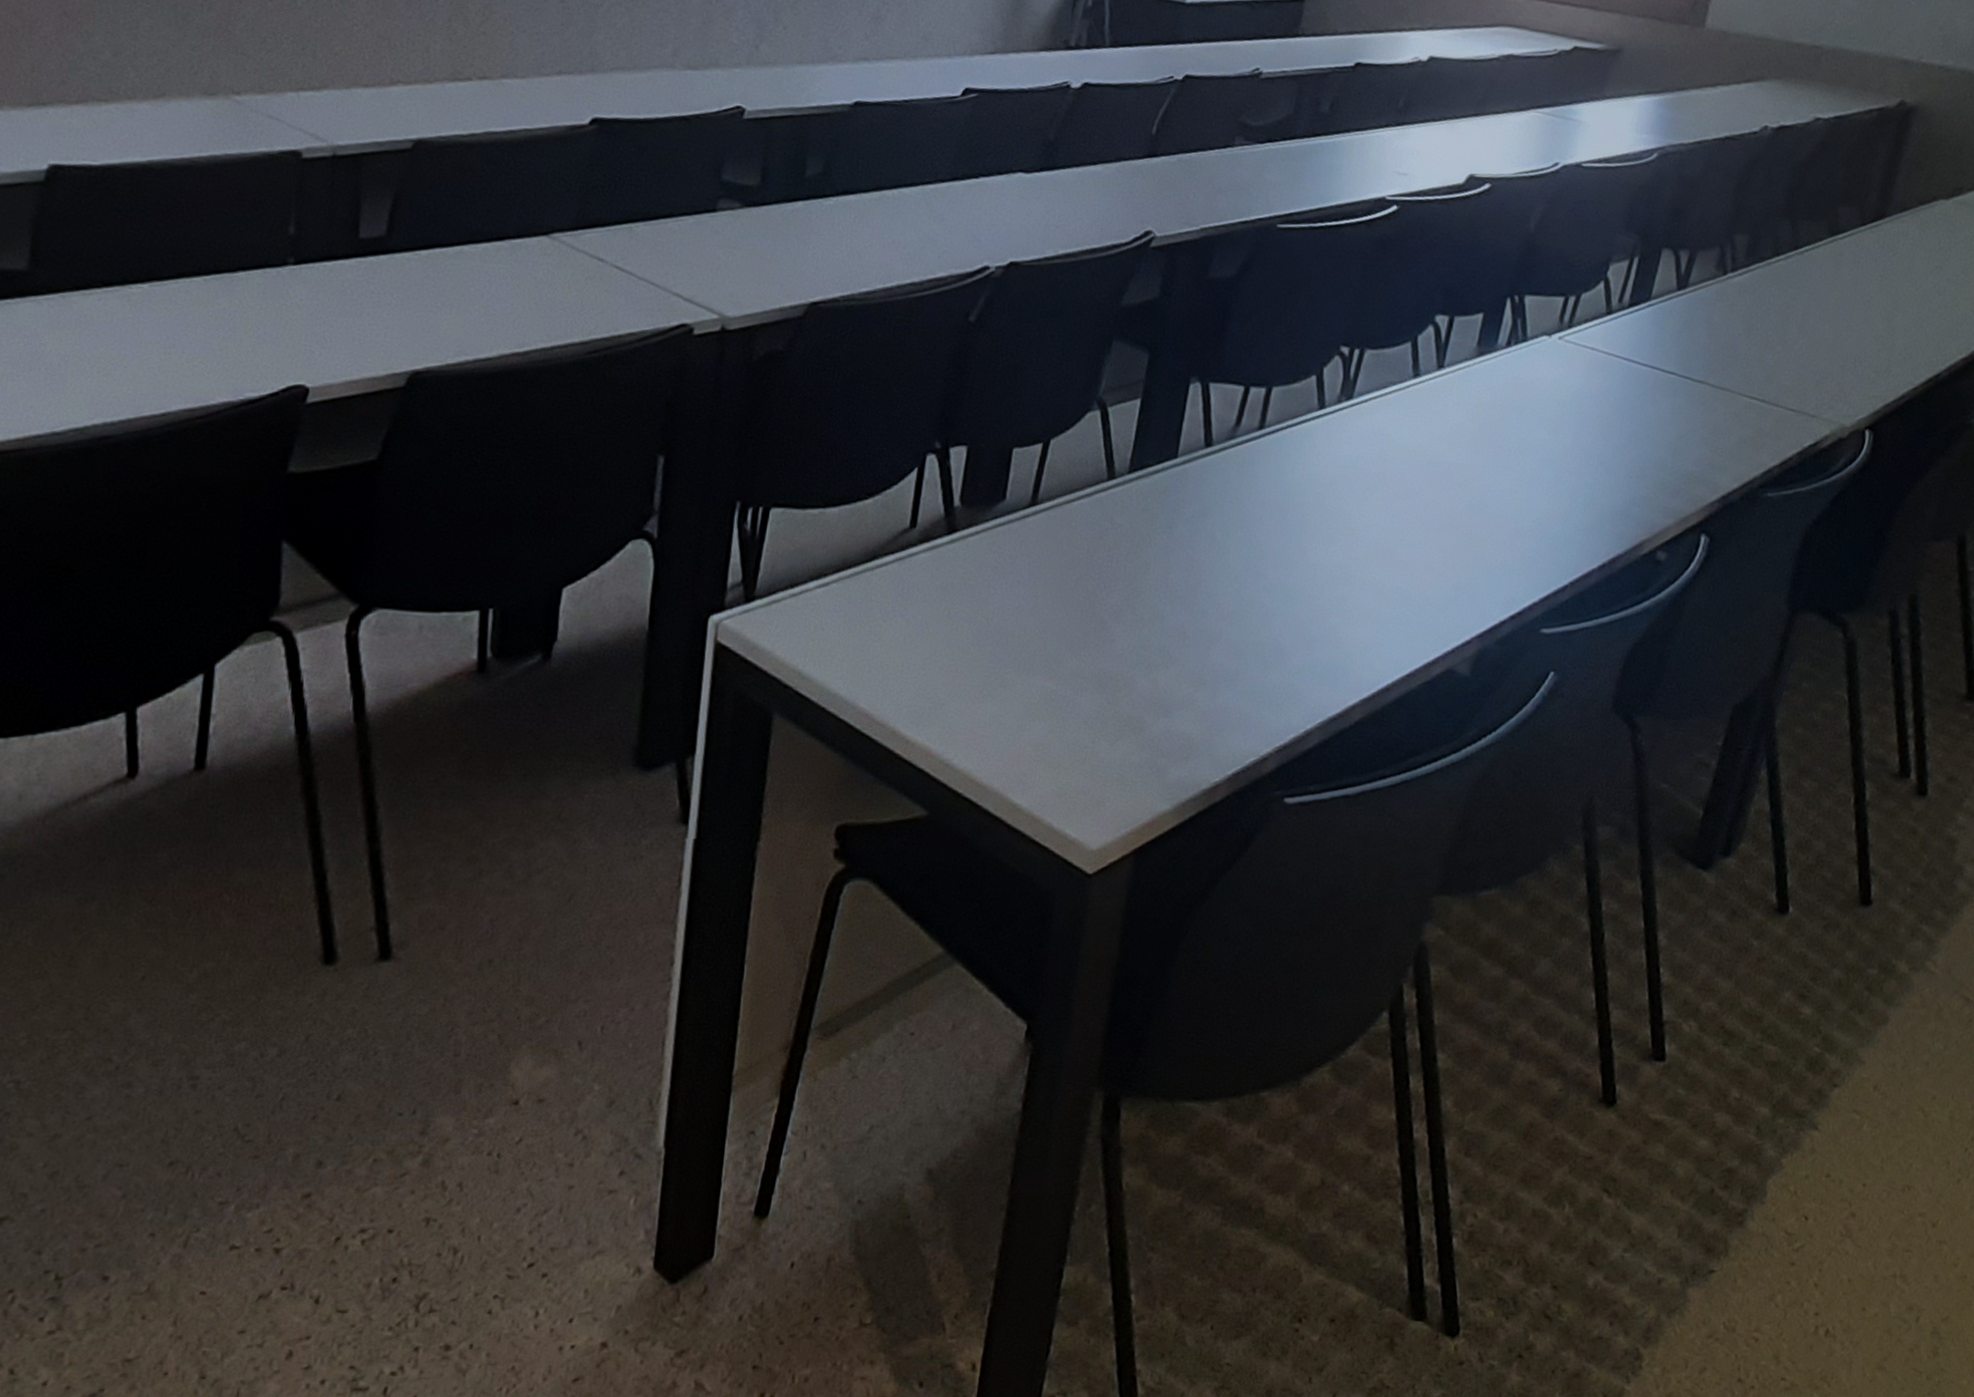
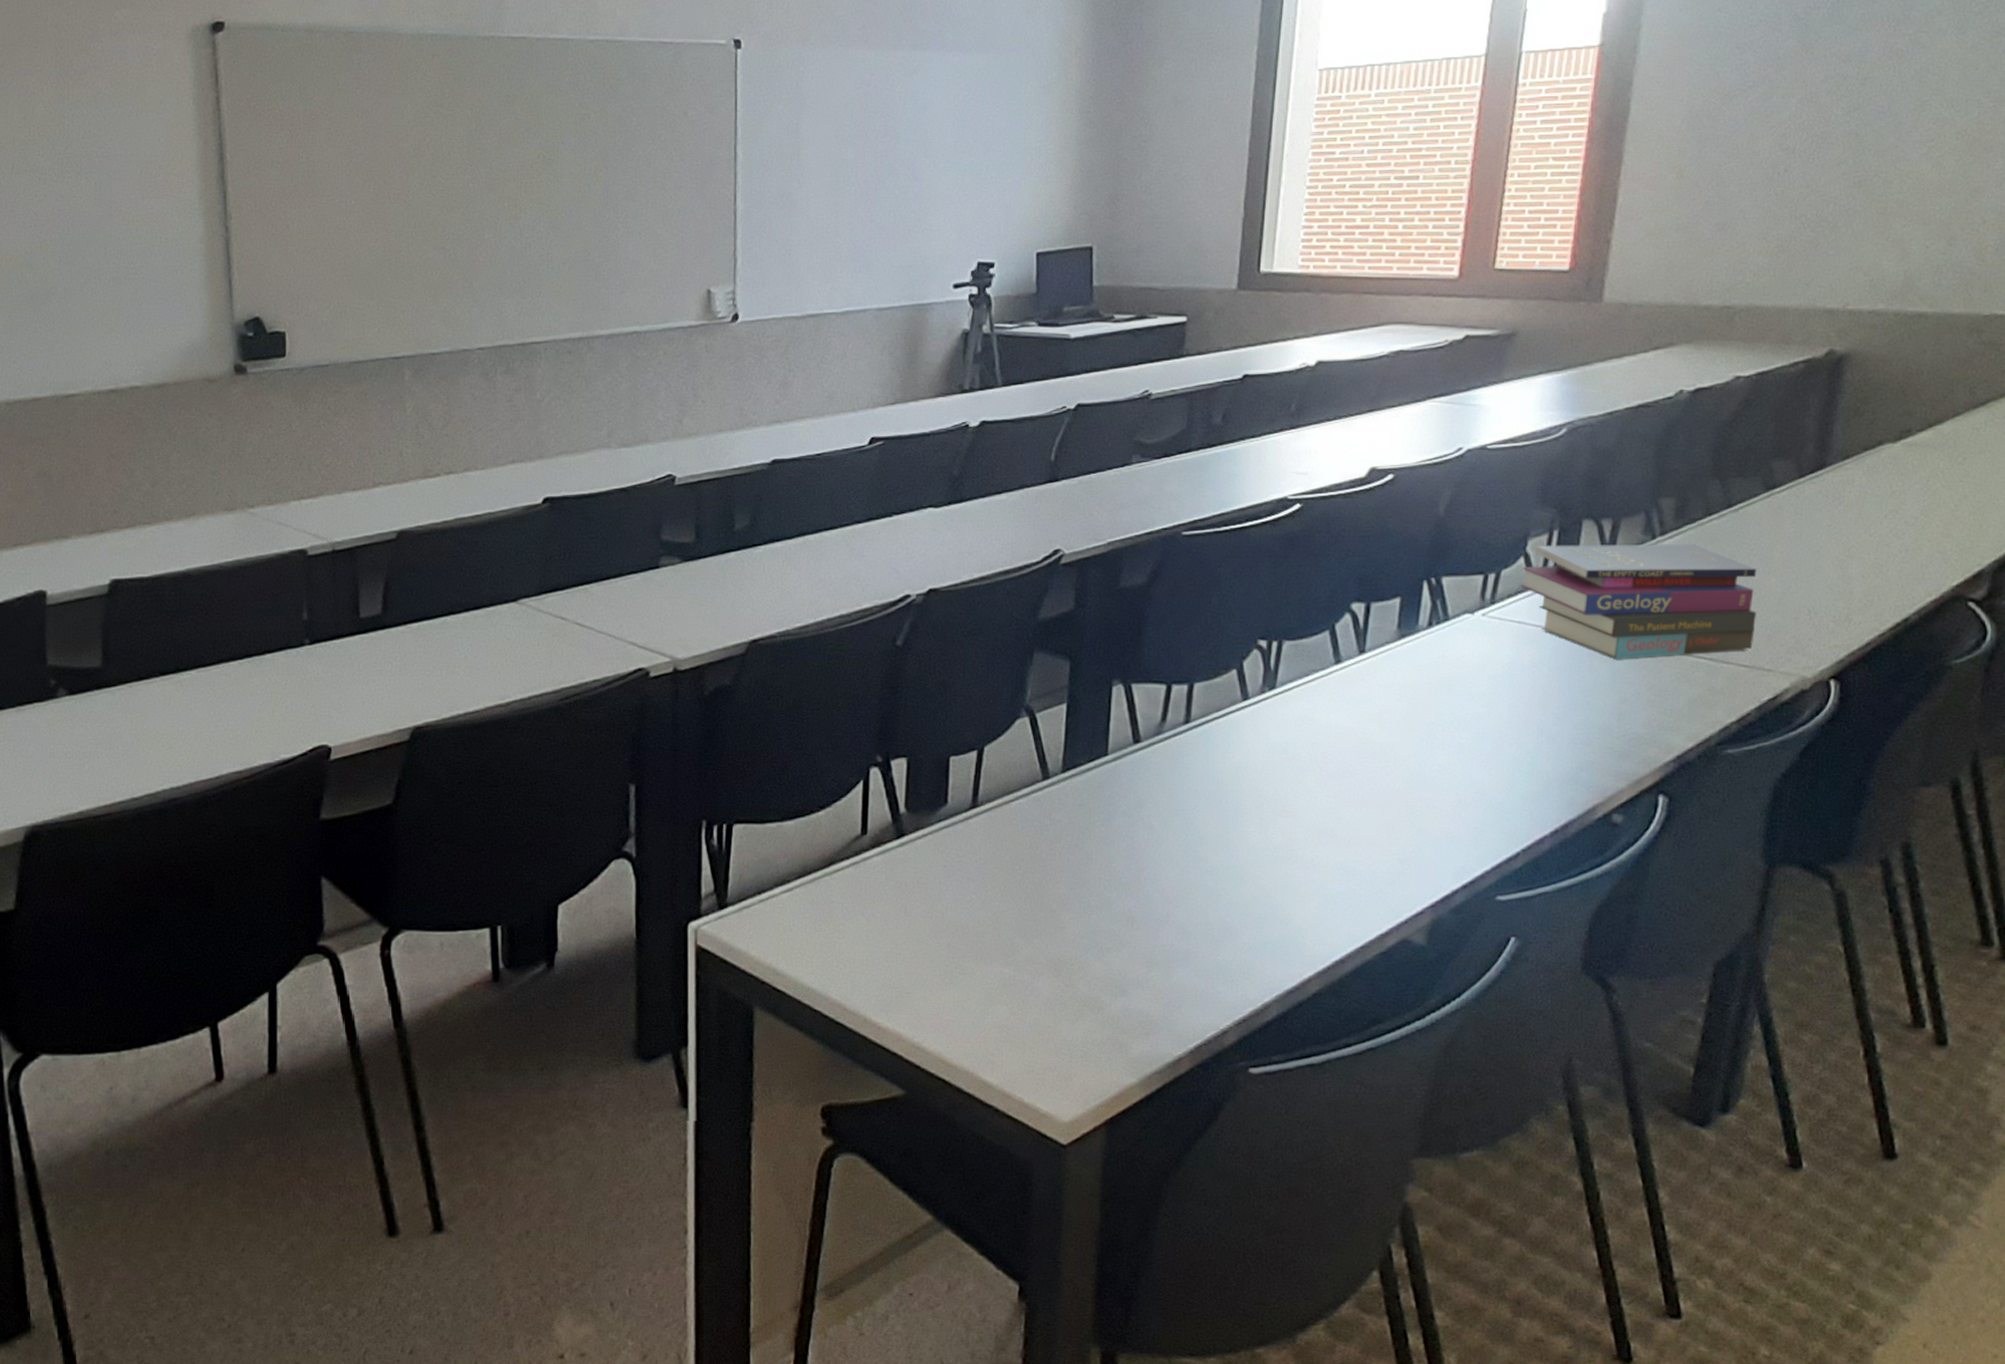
books: none [1597,271,1814,395] -> present [1520,544,1757,659]

